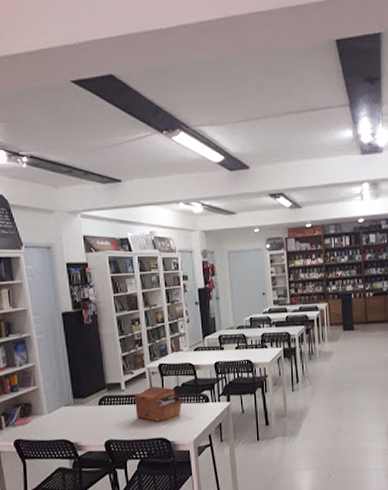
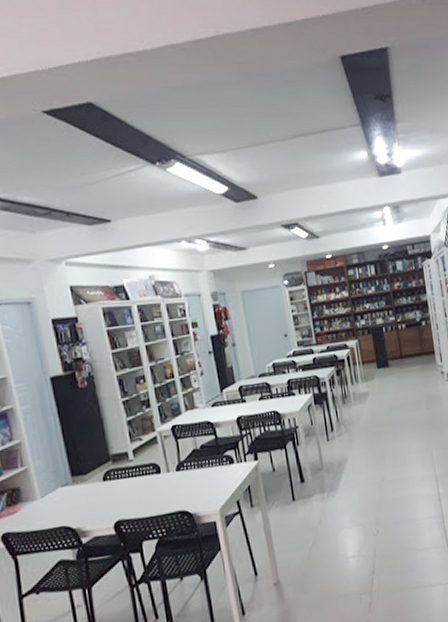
sewing box: present [135,386,182,423] -> none [145,451,203,494]

